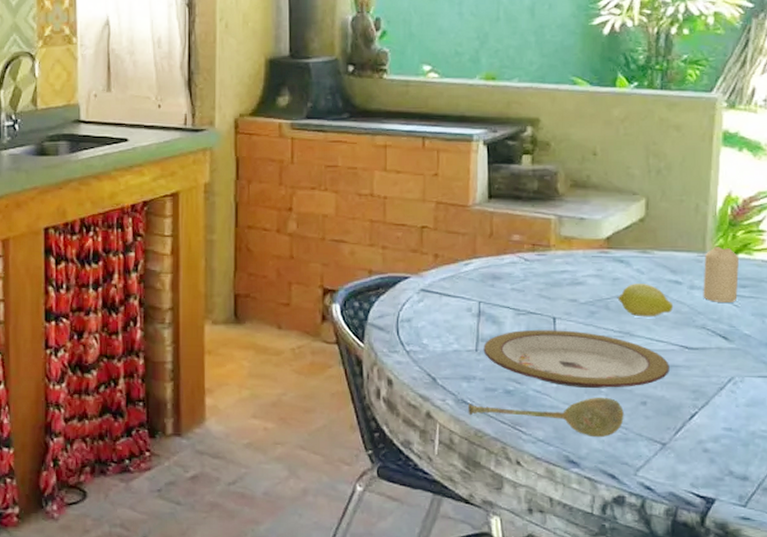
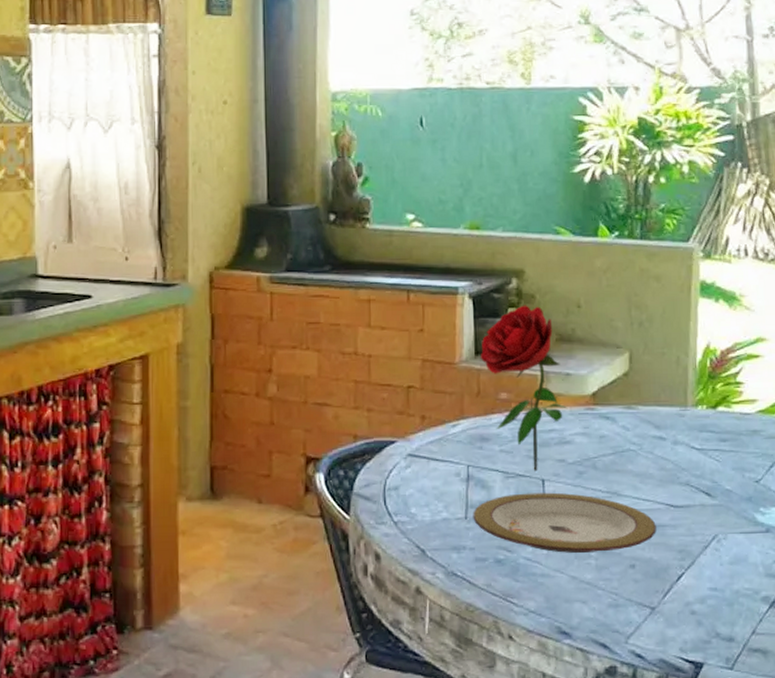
soupspoon: present [467,398,624,438] -> none [458,563,614,606]
flower: none [493,152,581,310] -> present [480,305,568,472]
fruit: present [617,284,674,318] -> none [604,441,659,476]
candle: present [703,247,739,302] -> none [686,400,719,457]

